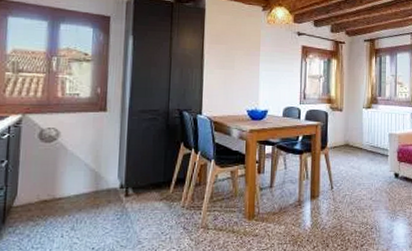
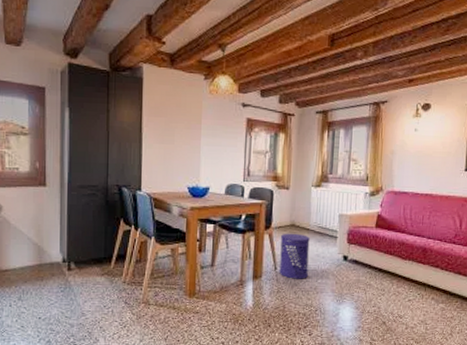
waste bin: none [336,152,364,198] -> present [279,233,310,279]

